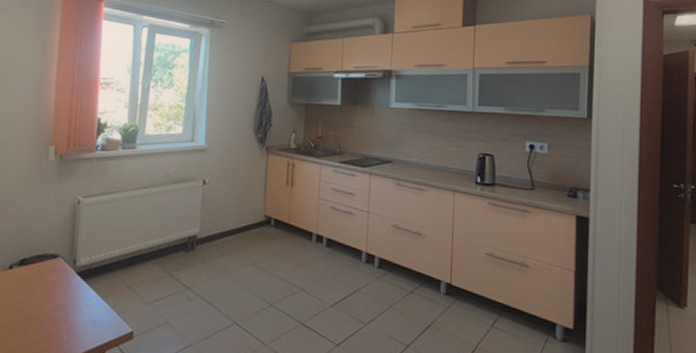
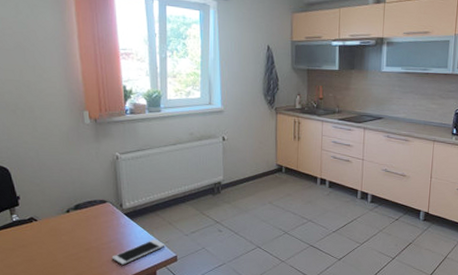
cell phone: none [52,307,121,342] -> present [111,239,165,265]

